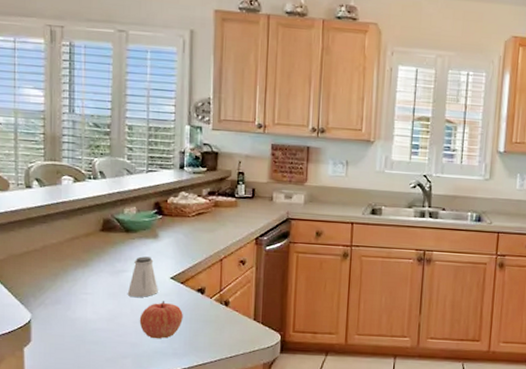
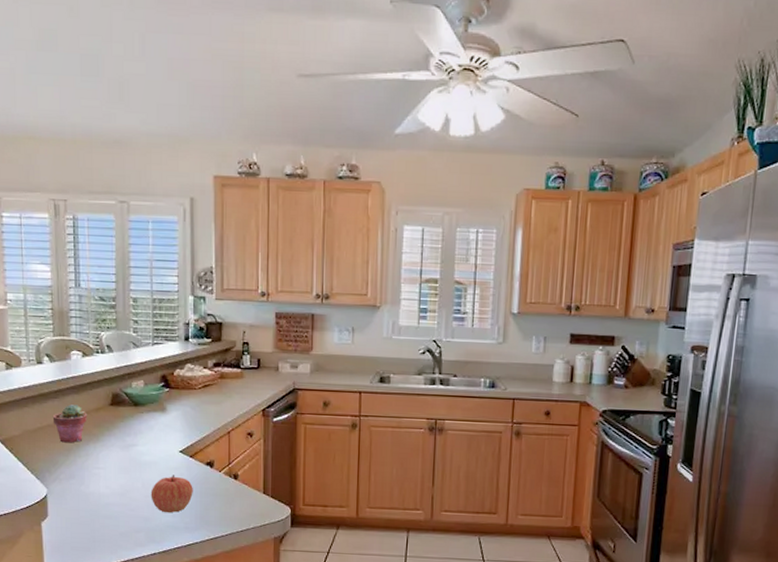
potted succulent: none [40,229,77,268] -> present [52,404,88,443]
saltshaker: present [127,256,158,297] -> none [138,430,168,471]

